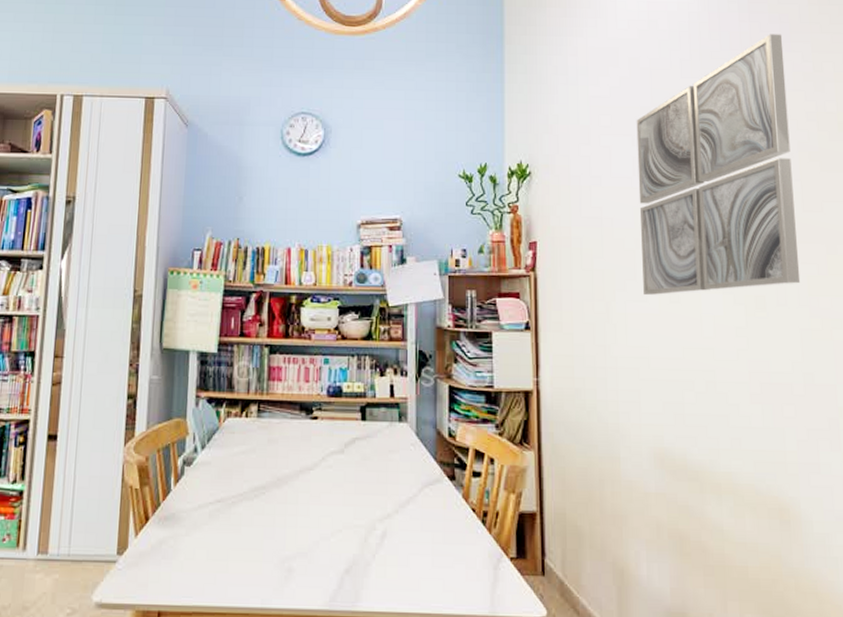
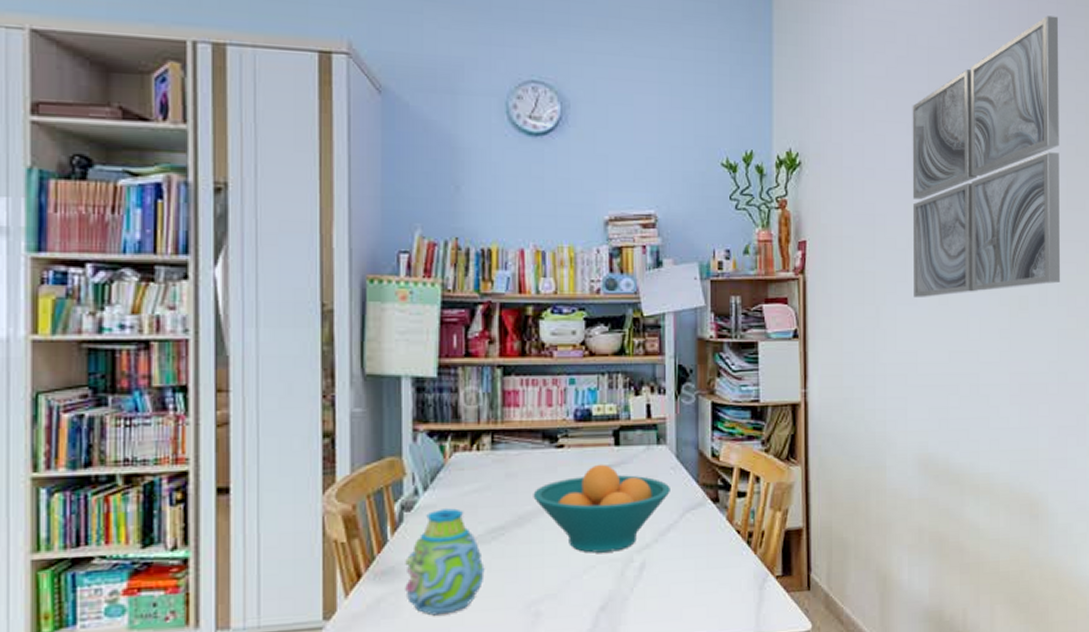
mug: none [182,466,247,561] -> present [405,508,485,616]
fruit bowl: none [290,436,410,519] -> present [533,464,670,553]

